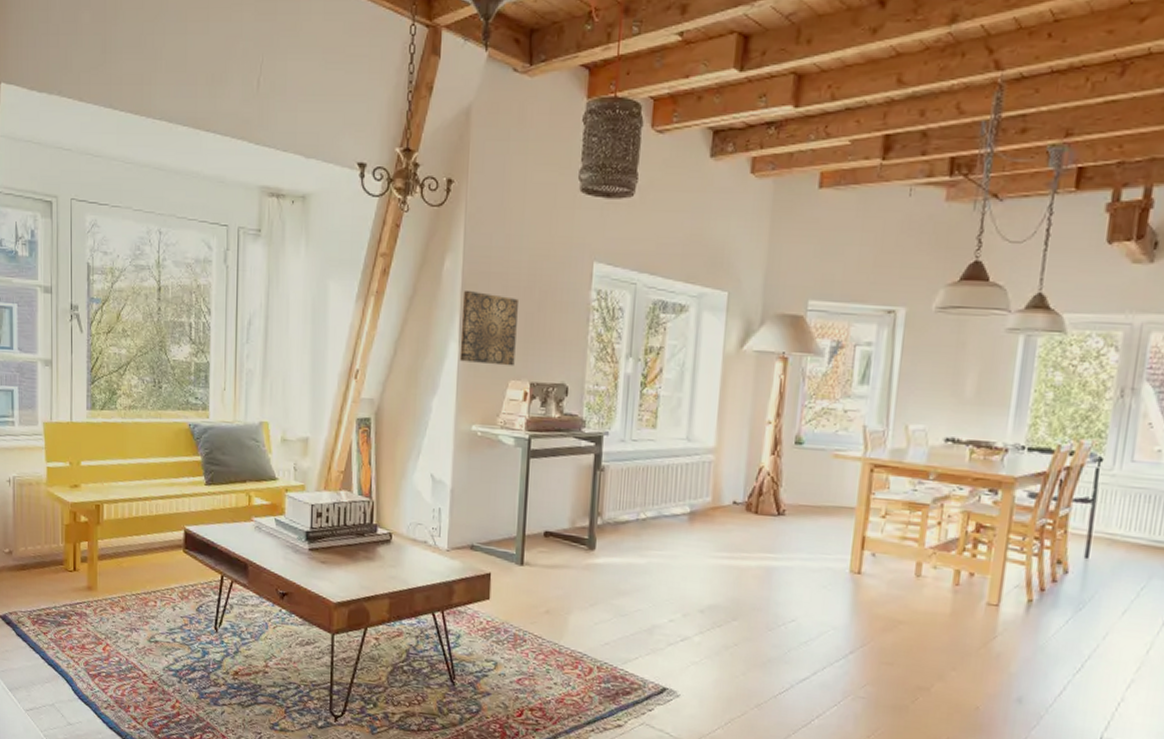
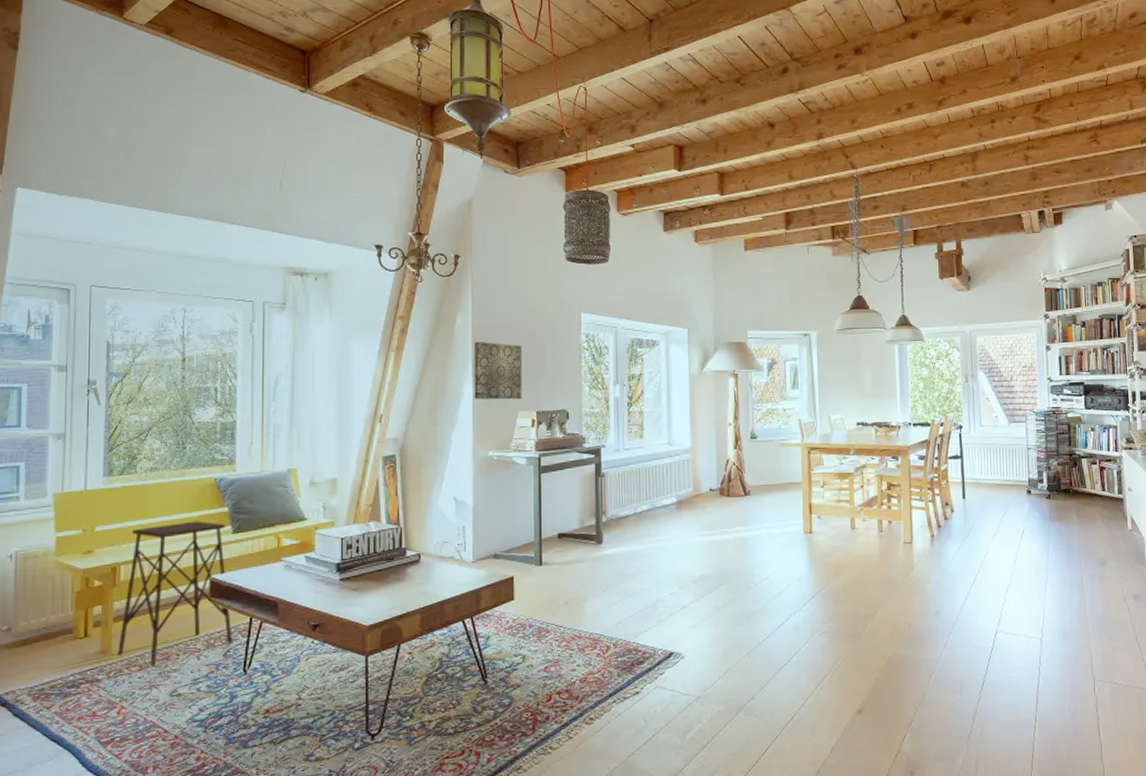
side table: none [102,466,205,610] -> present [118,521,233,667]

